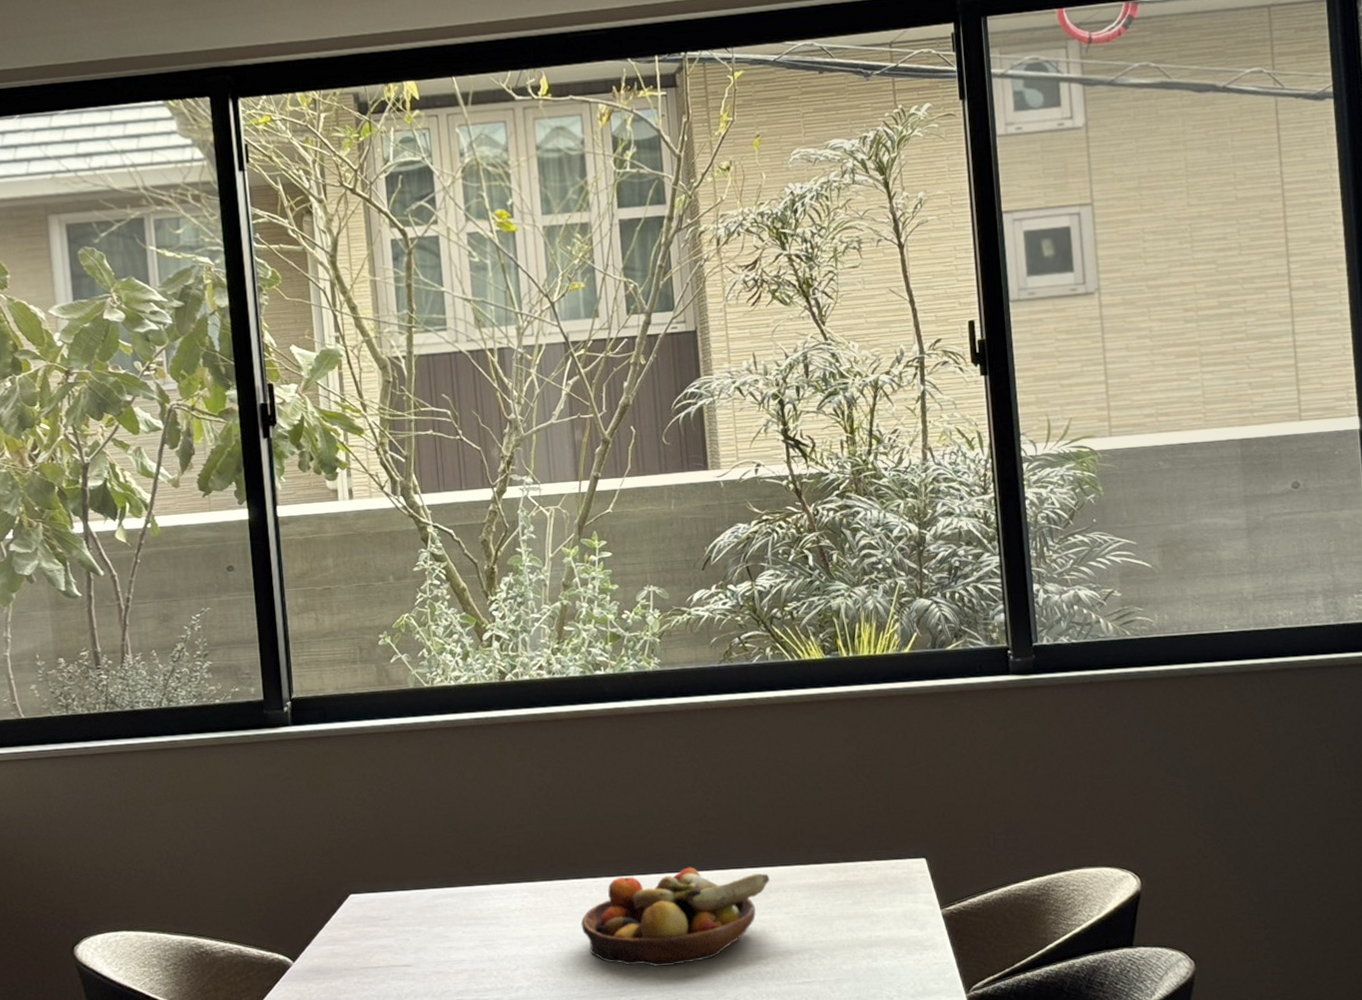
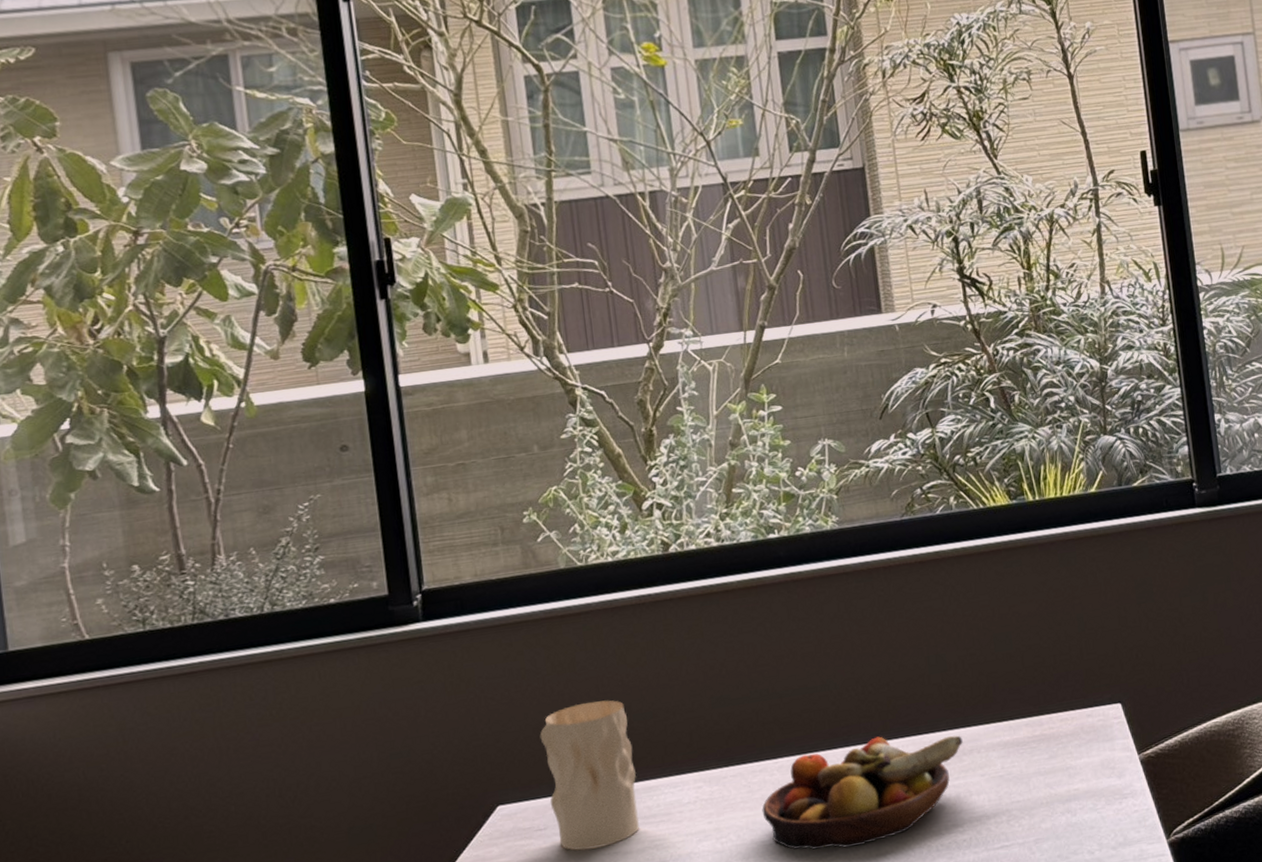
vase: none [387,809,472,942] -> present [539,700,640,851]

